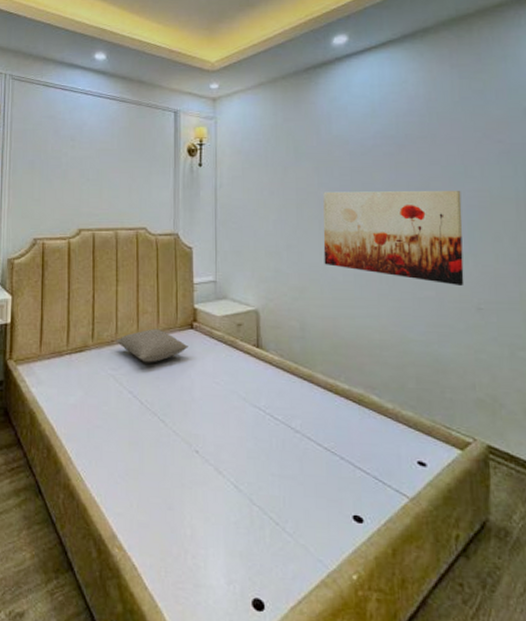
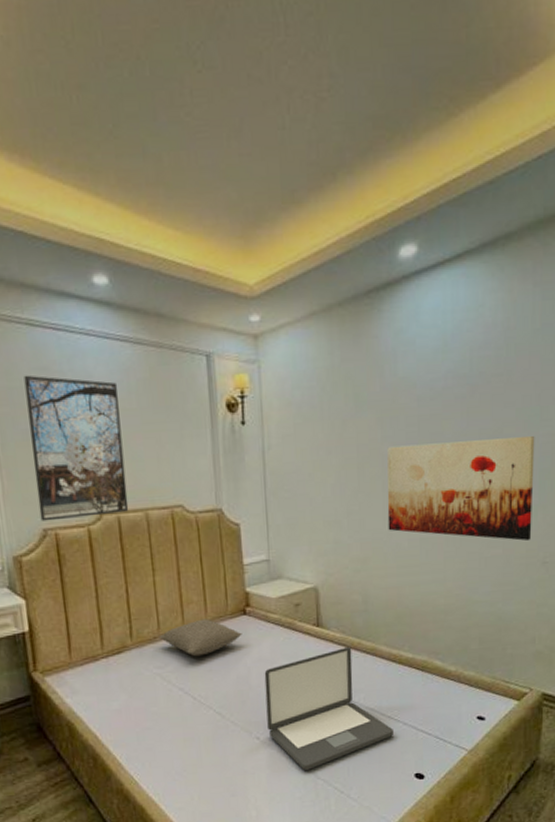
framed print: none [33,121,104,232] -> present [24,375,129,522]
laptop: none [206,371,330,493] -> present [264,647,393,770]

